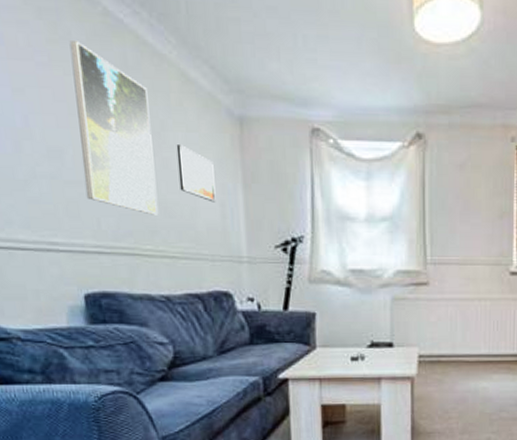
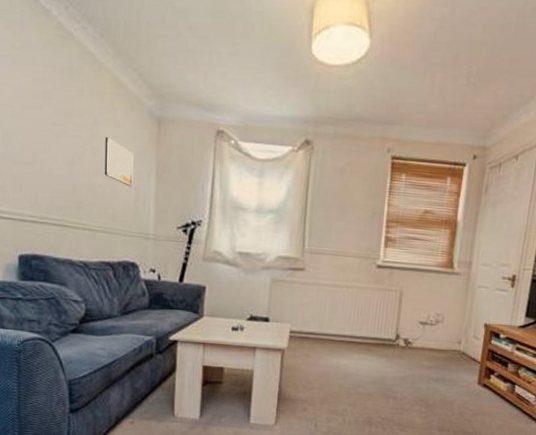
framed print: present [69,41,159,215] -> none [29,48,86,194]

